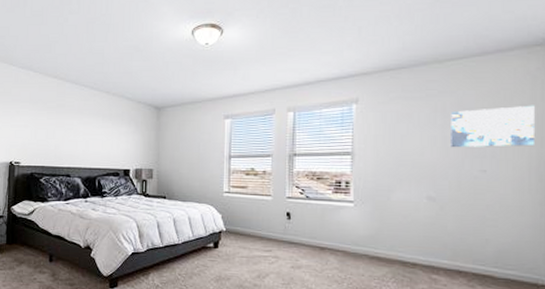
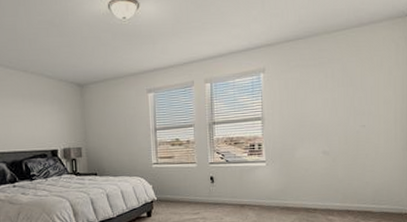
wall art: present [451,105,534,148] -> none [338,68,398,108]

